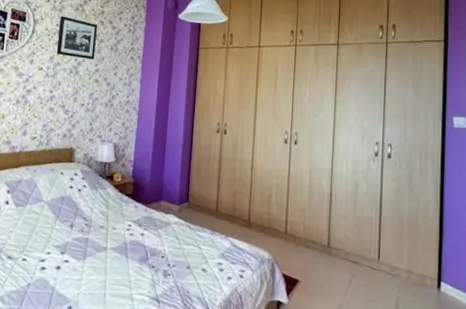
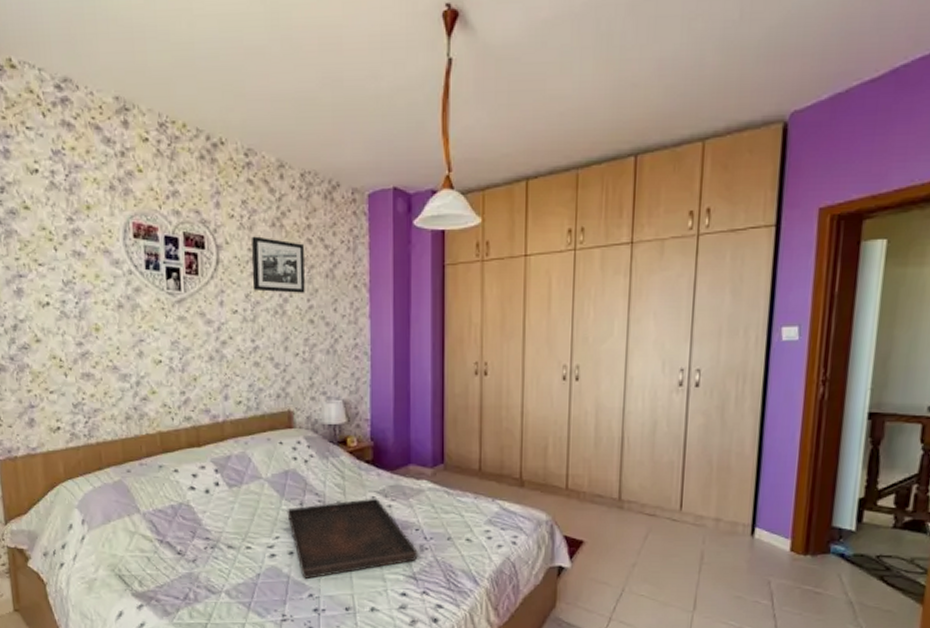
serving tray: none [59,226,162,293] -> present [287,498,418,580]

